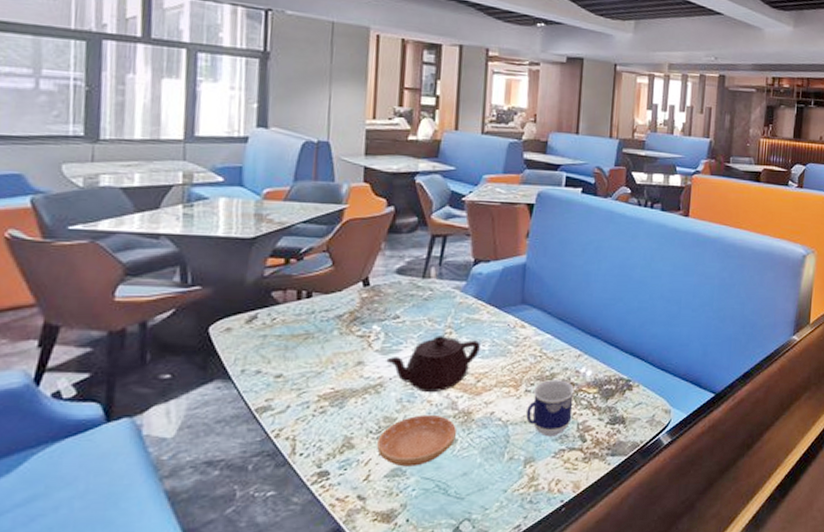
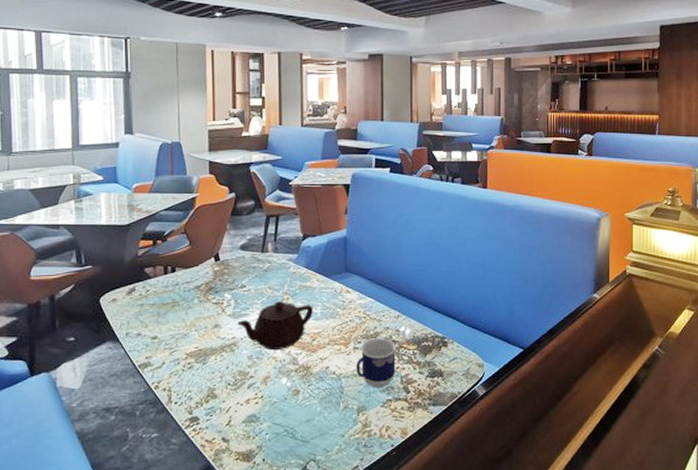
saucer: present [377,414,456,467] -> none [235,369,298,414]

